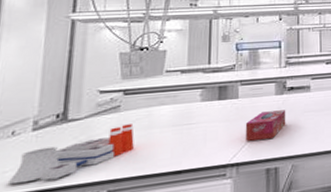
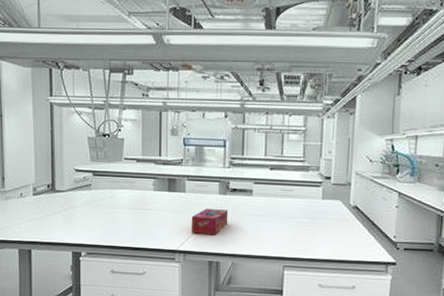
laboratory equipment: present [9,124,134,185] -> none [23,201,103,236]

